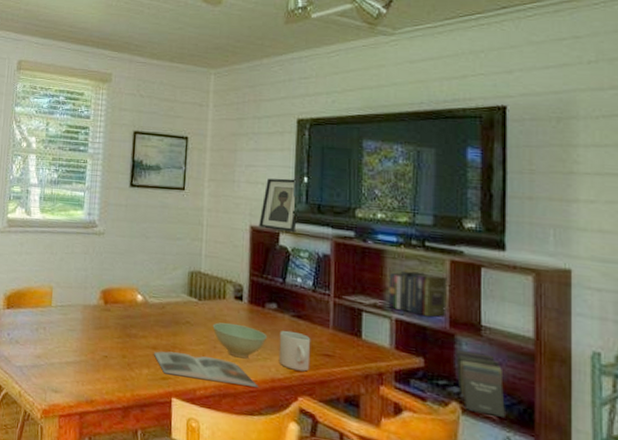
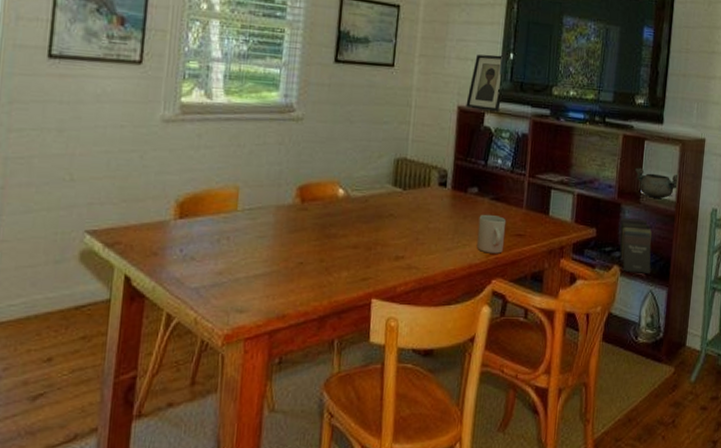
magazine: present [153,351,259,387] -> none [353,249,457,275]
bowl: present [212,322,268,359] -> none [416,211,468,248]
books: present [388,271,447,318] -> none [572,147,619,190]
decorative bowl: none [470,296,537,334] -> present [634,167,680,199]

